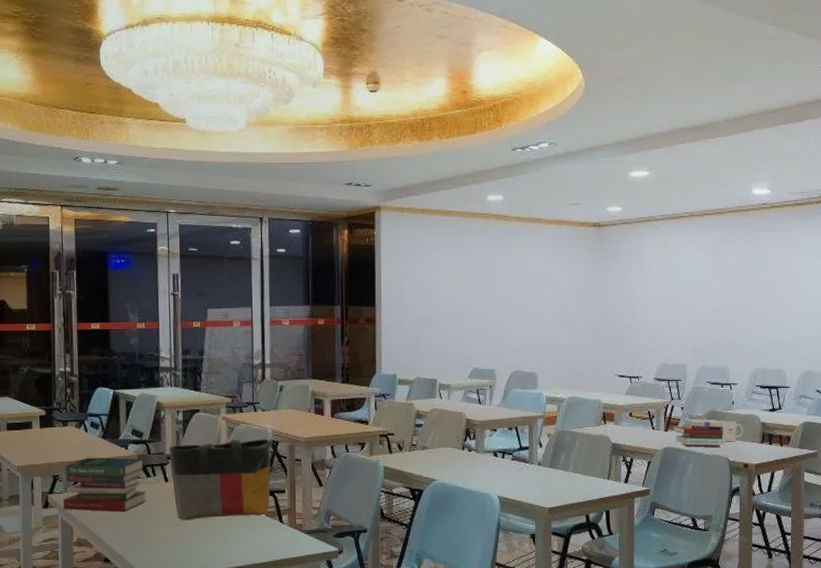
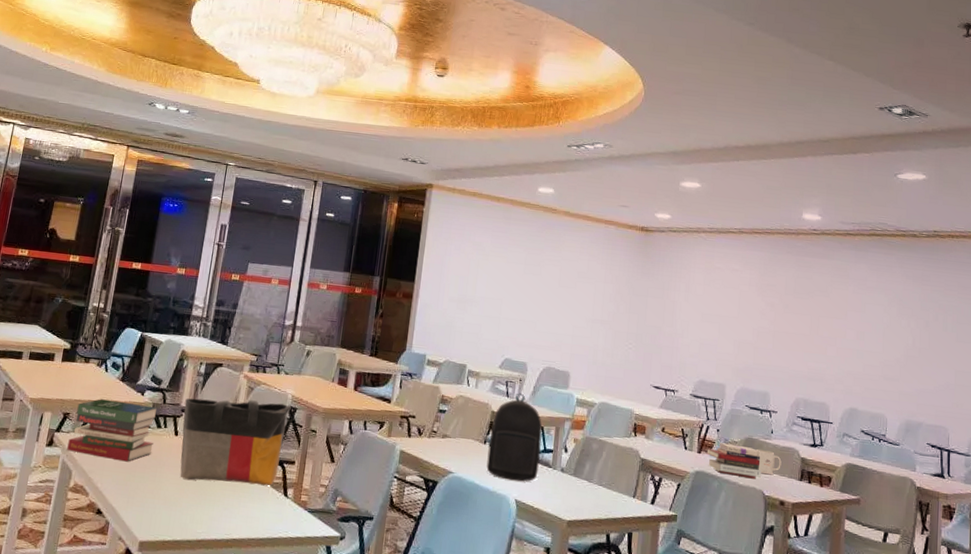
backpack: none [467,398,517,479] -> present [486,393,542,481]

